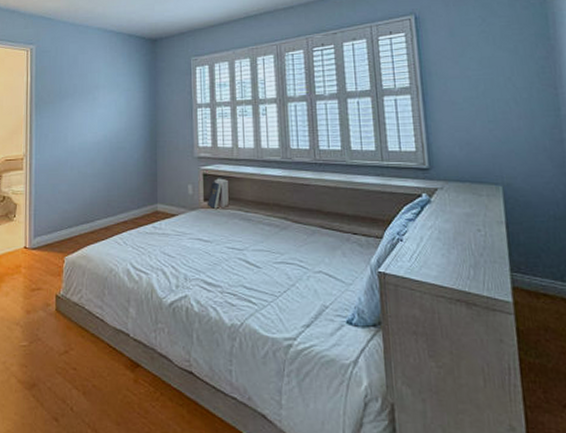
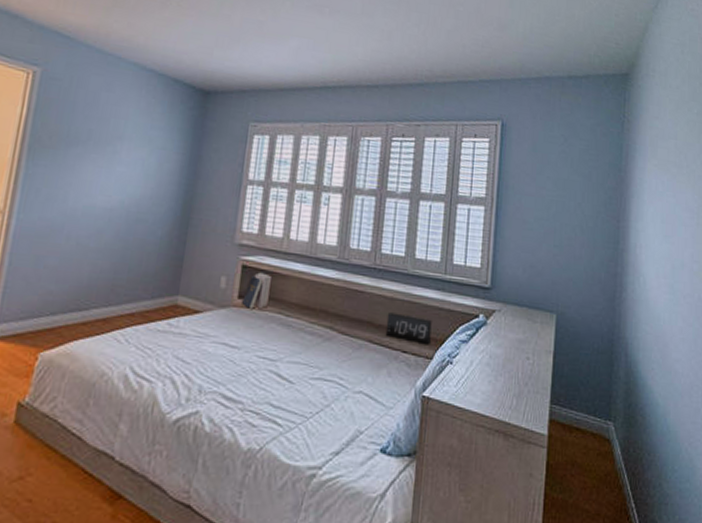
alarm clock: none [333,200,378,226] -> present [385,312,432,345]

